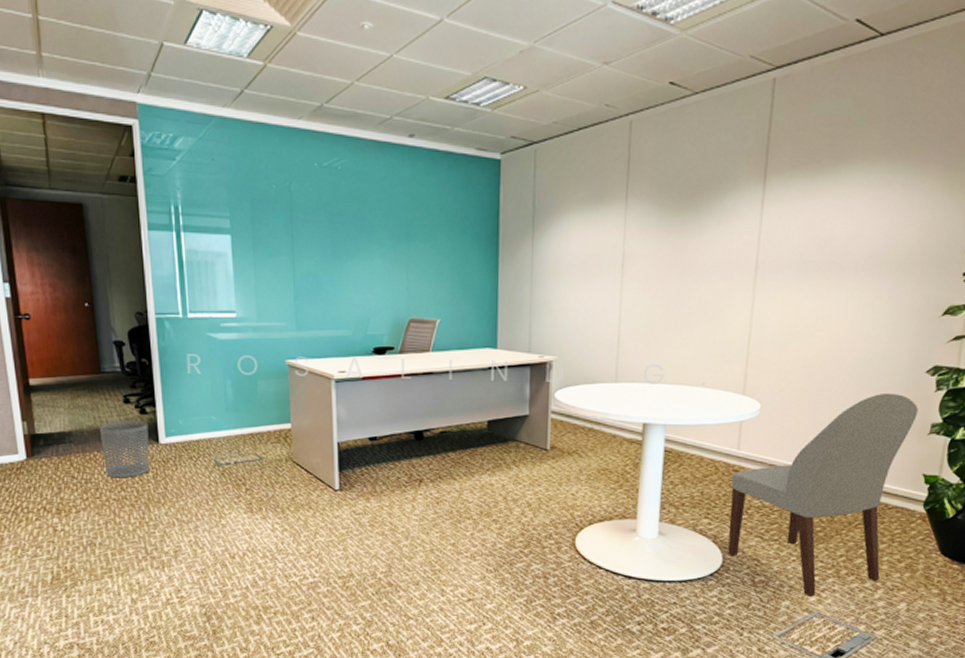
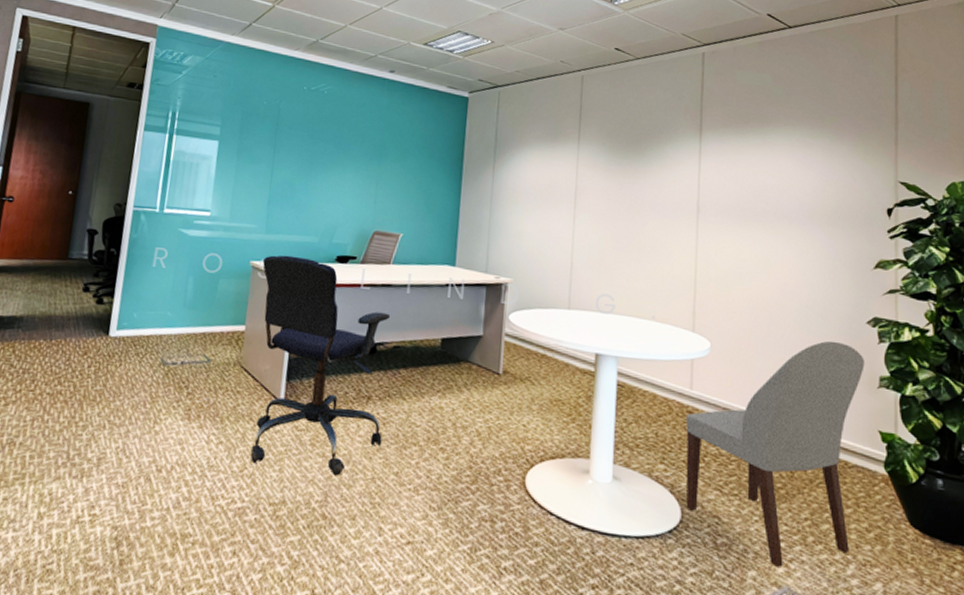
waste bin: present [99,420,150,478] -> none [47,309,102,371]
office chair: none [299,351,437,550] -> present [250,255,391,476]

